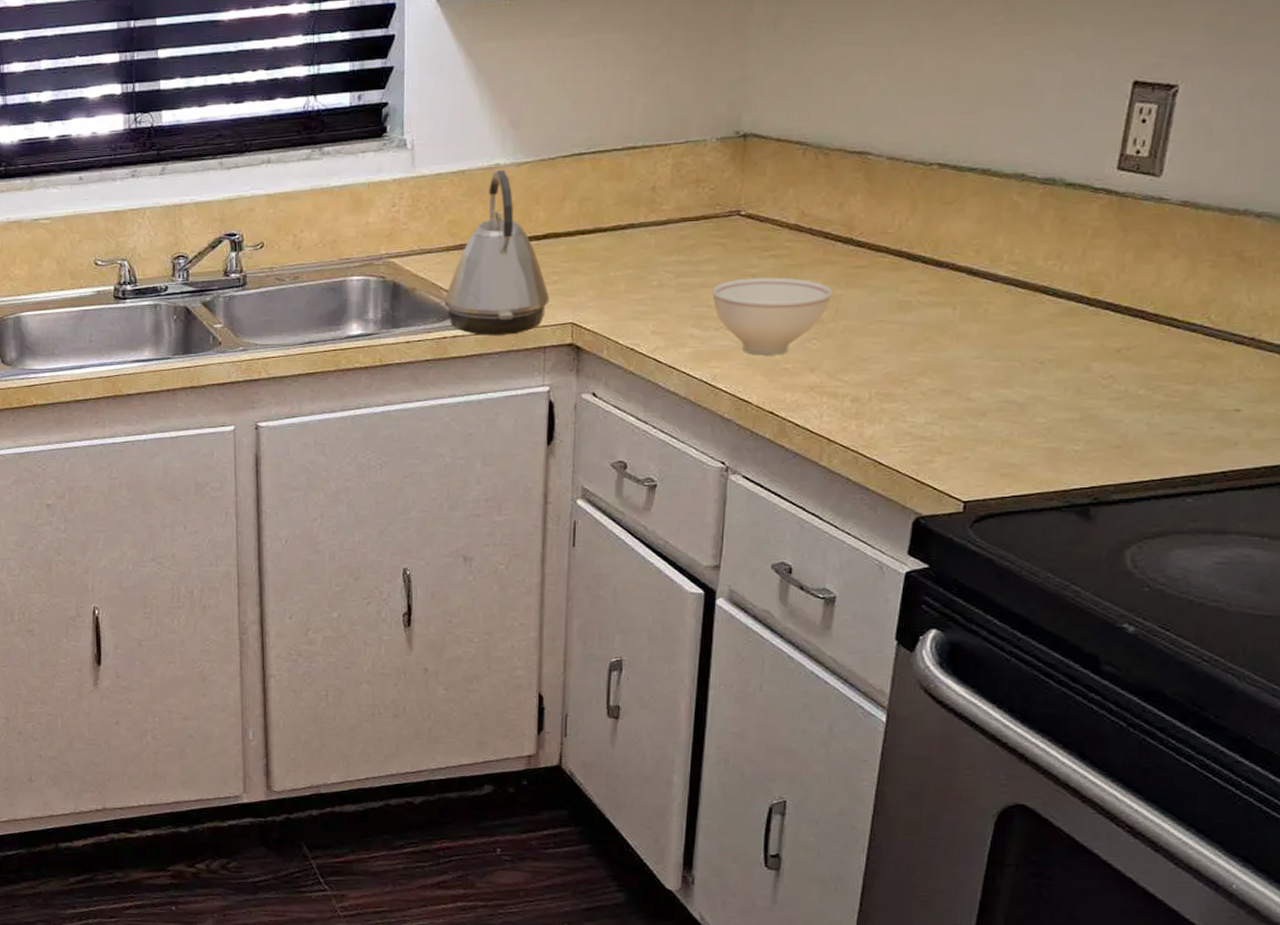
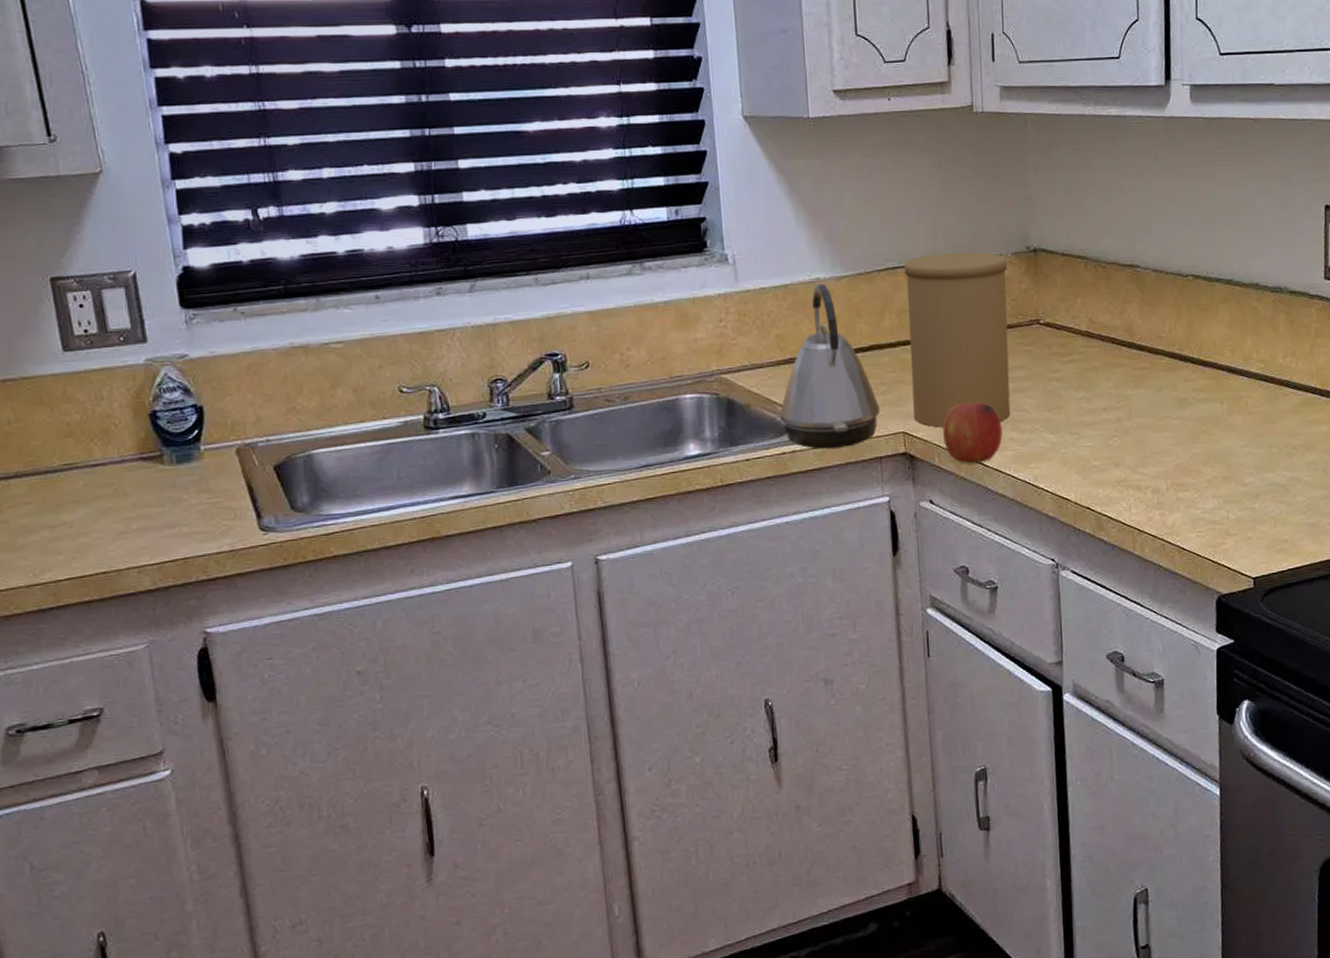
canister: none [585,137,711,320] -> present [904,252,1011,428]
fruit: none [615,296,683,359] -> present [943,402,1004,464]
bowl: present [711,276,834,355] -> none [1023,380,1126,454]

